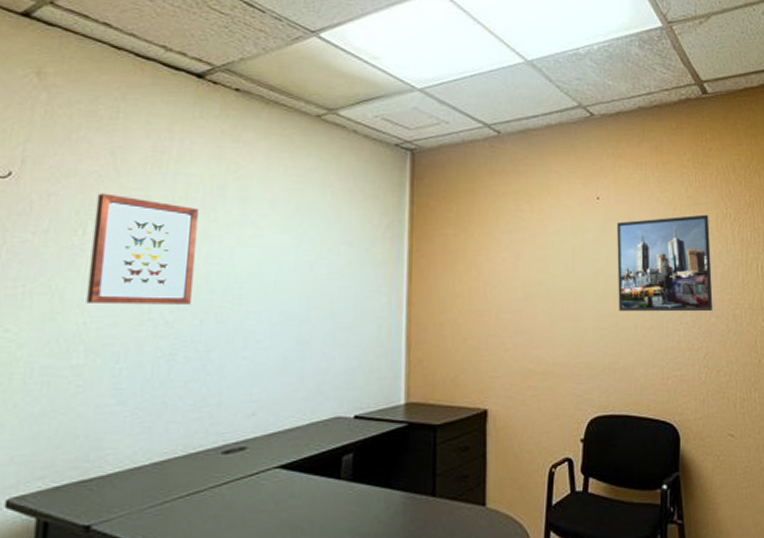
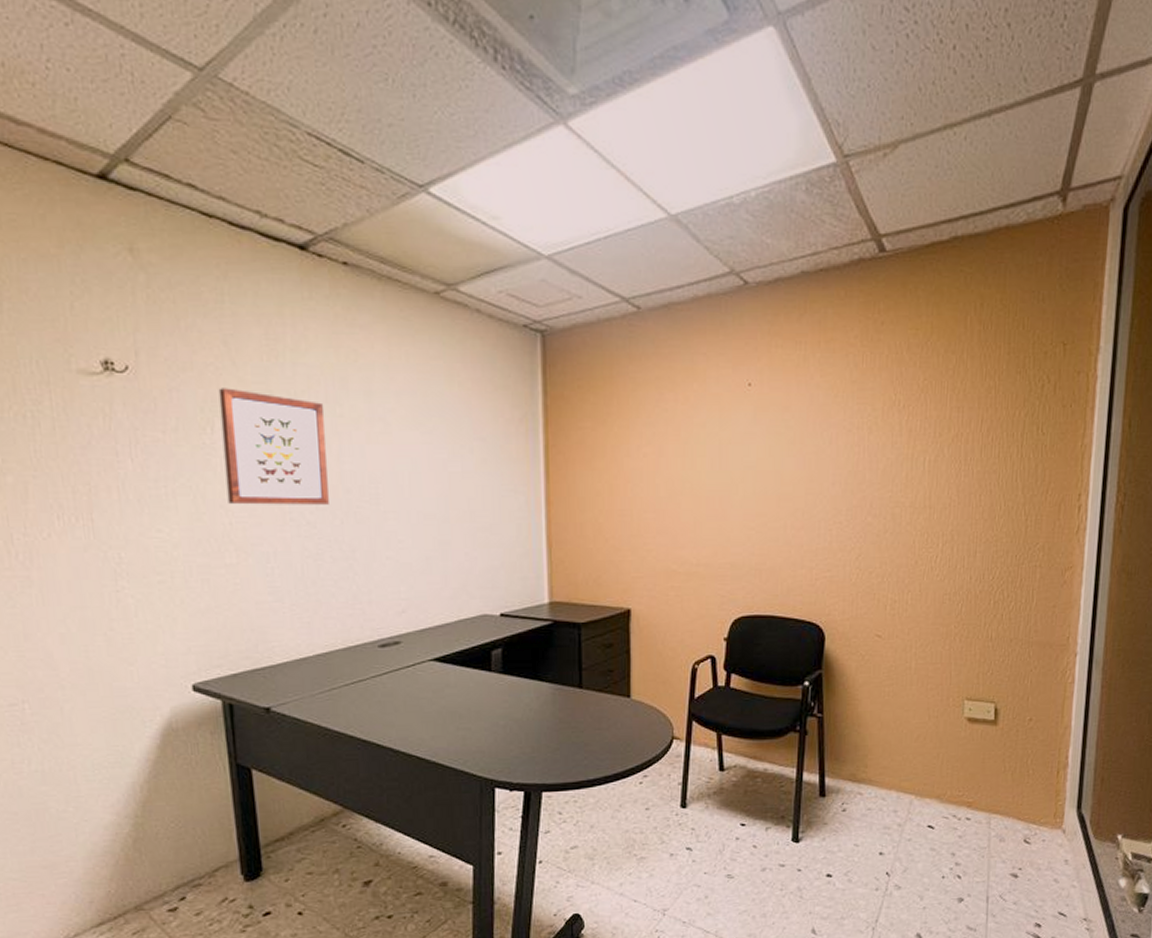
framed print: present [616,214,713,312] -> none [768,401,875,511]

